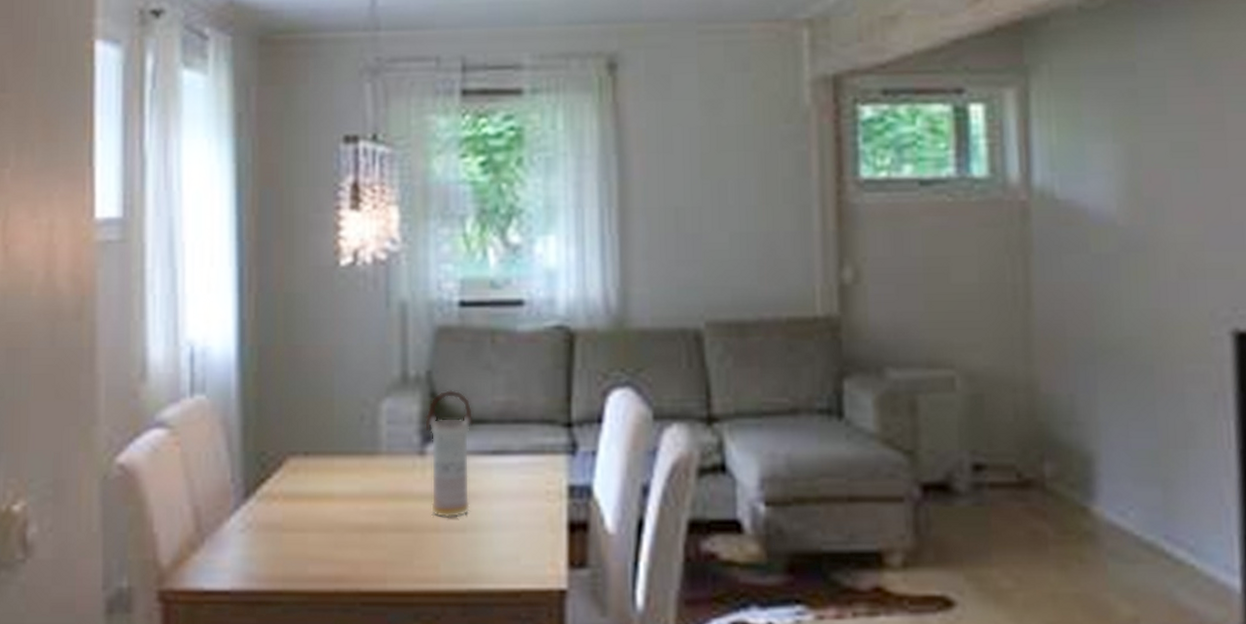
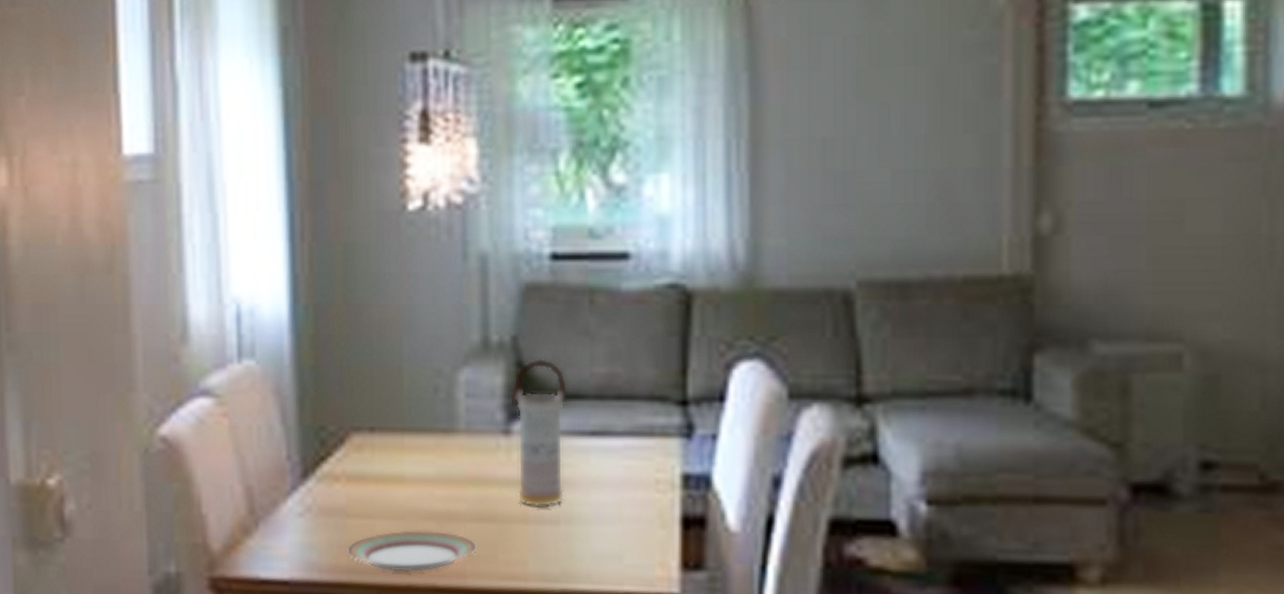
plate: none [283,542,396,579] -> present [347,530,477,572]

